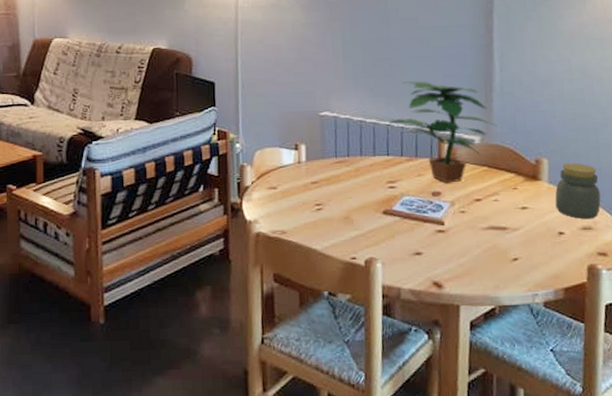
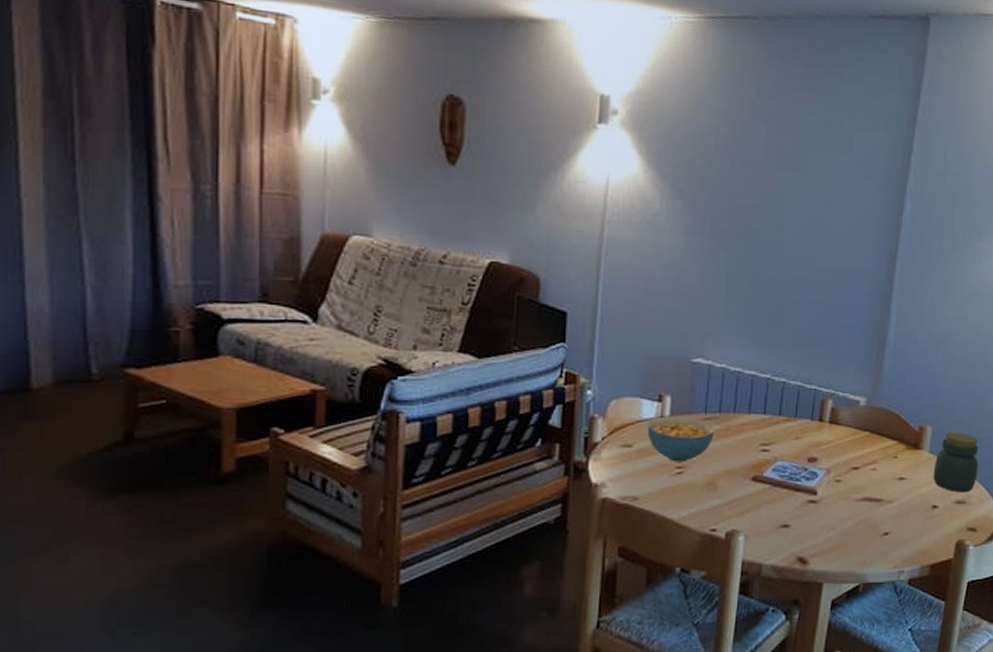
cereal bowl: none [288,161,346,200] -> present [647,416,714,462]
potted plant: present [388,81,498,183] -> none [769,329,886,448]

